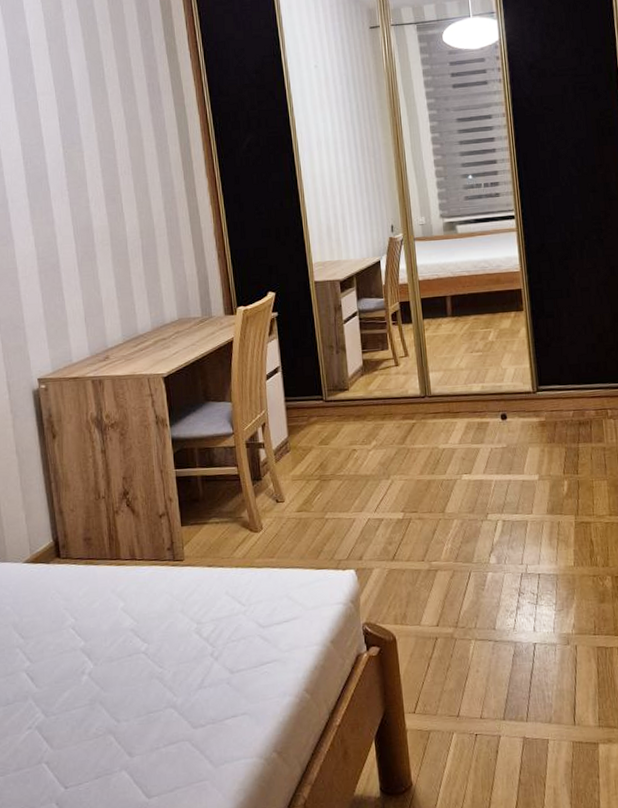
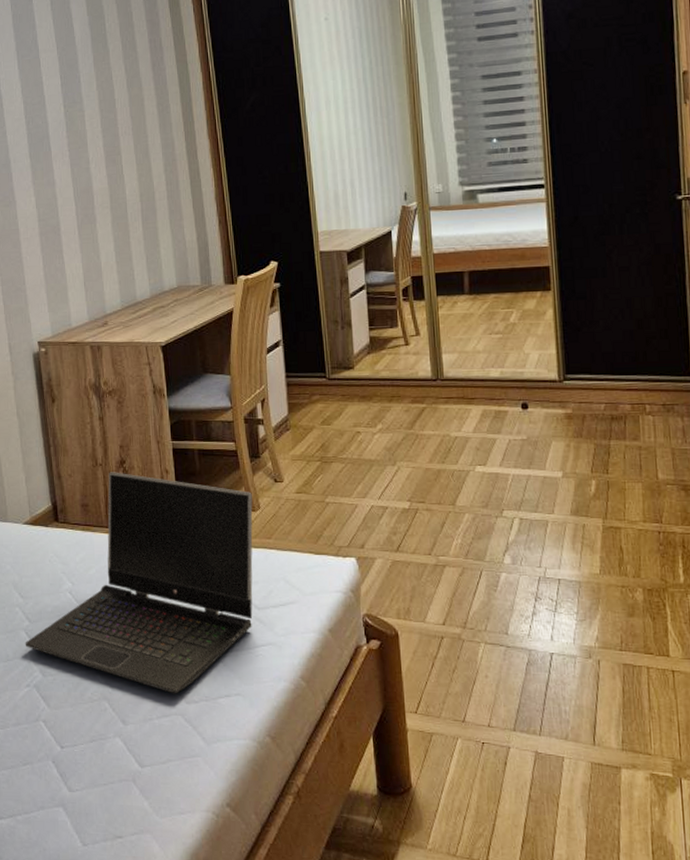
laptop computer: none [26,503,258,720] -> present [25,472,253,694]

